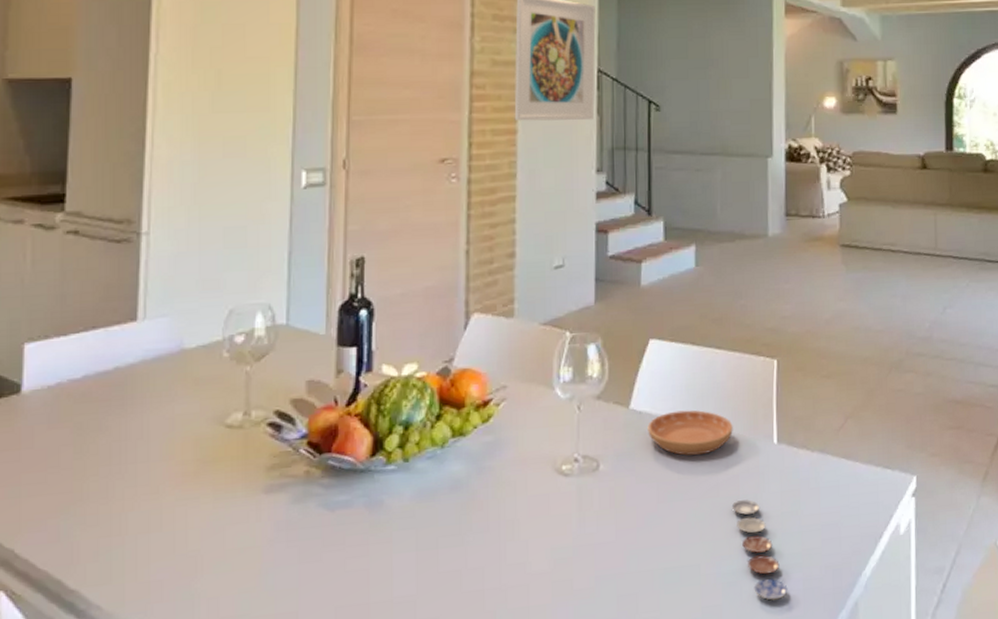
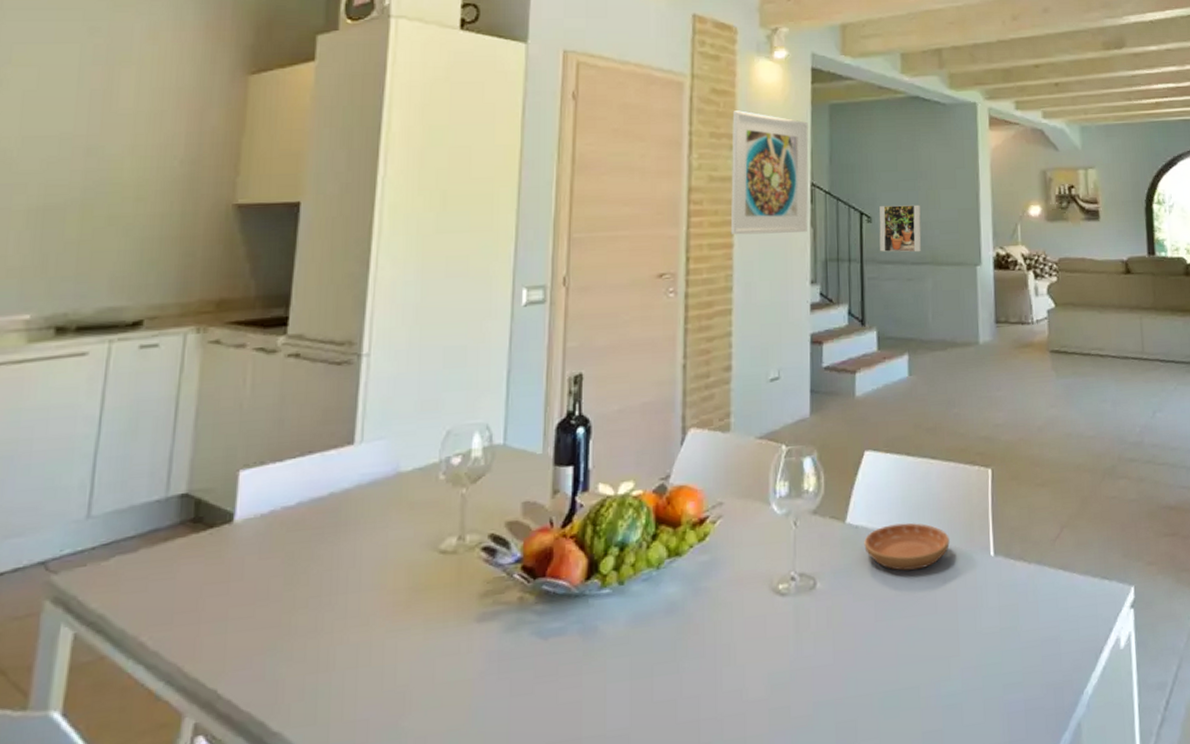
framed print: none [668,94,712,143] -> present [879,204,922,253]
plate: present [731,500,788,600] -> none [950,616,1009,723]

